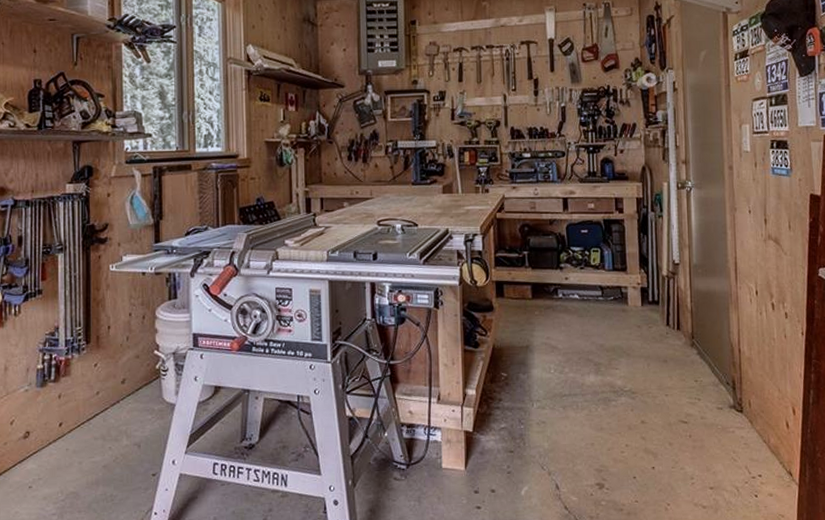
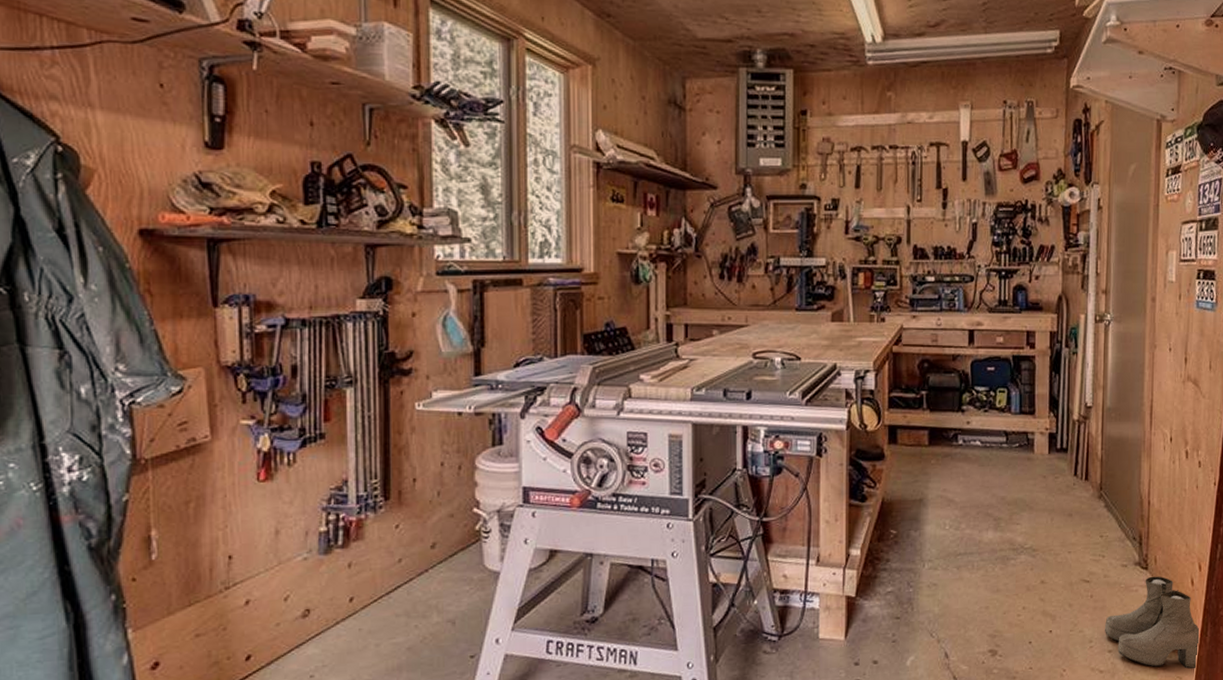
boots: none [705,418,800,507] -> present [1105,576,1201,669]

